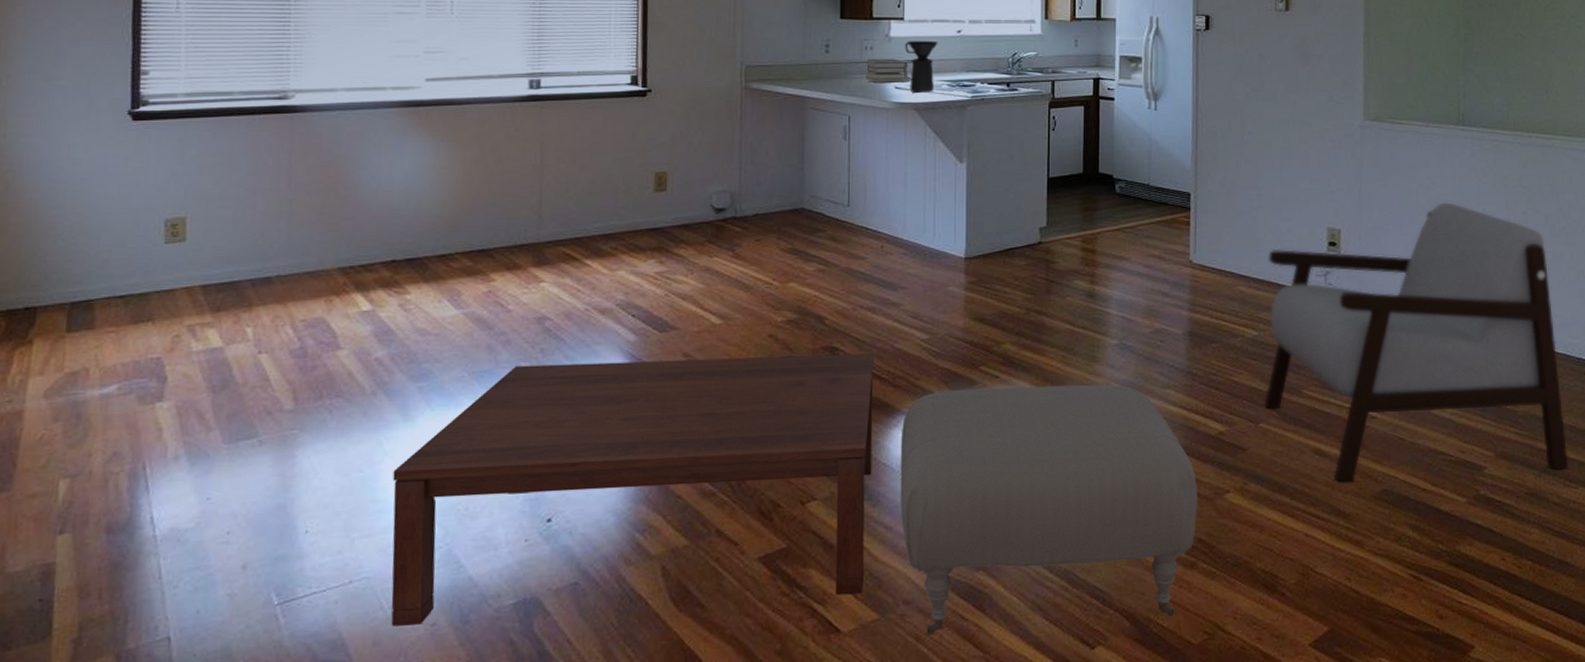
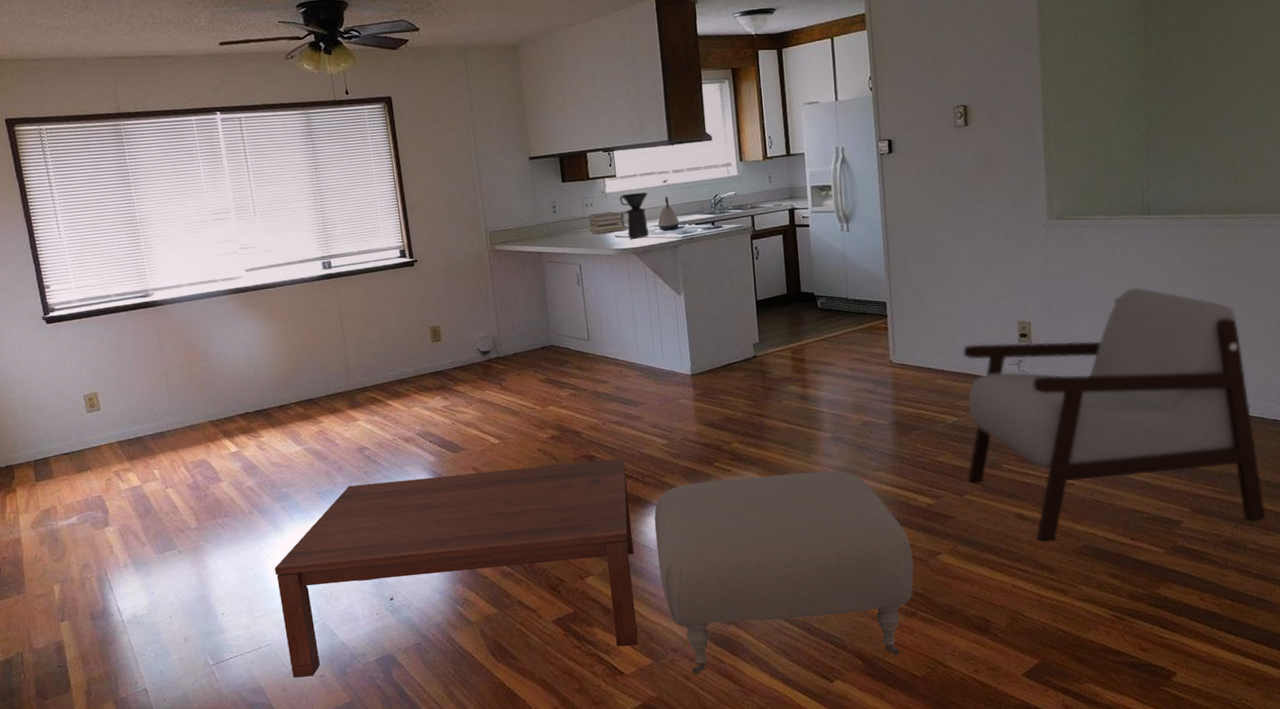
kettle: none [945,48,970,88] -> present [657,196,680,231]

